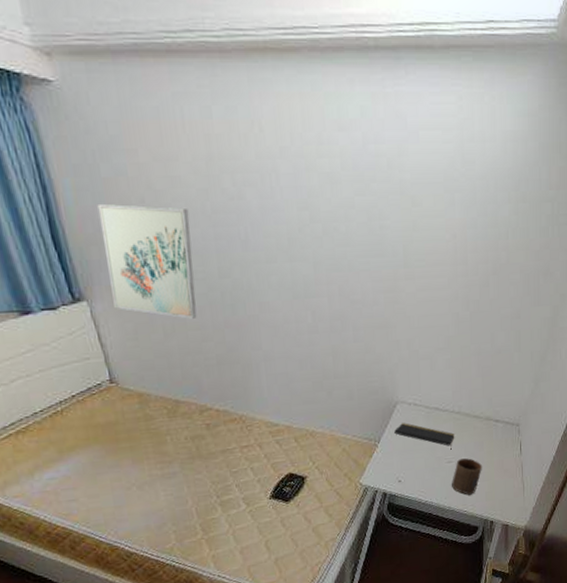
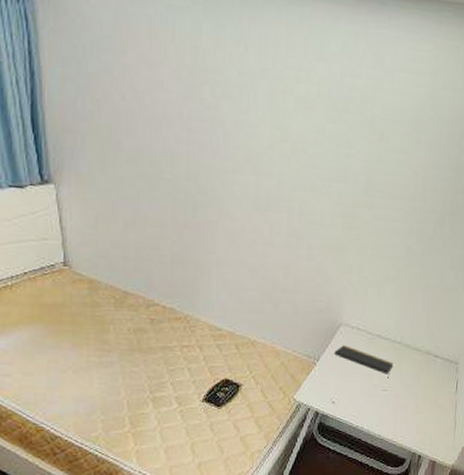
wall art: present [97,203,197,319] -> none [79,95,166,216]
cup: present [452,457,482,495] -> none [384,388,417,426]

